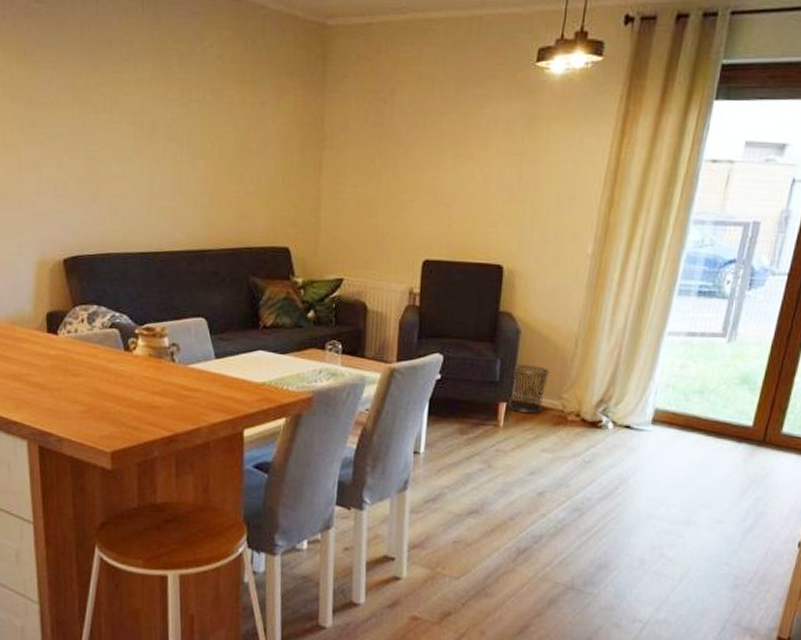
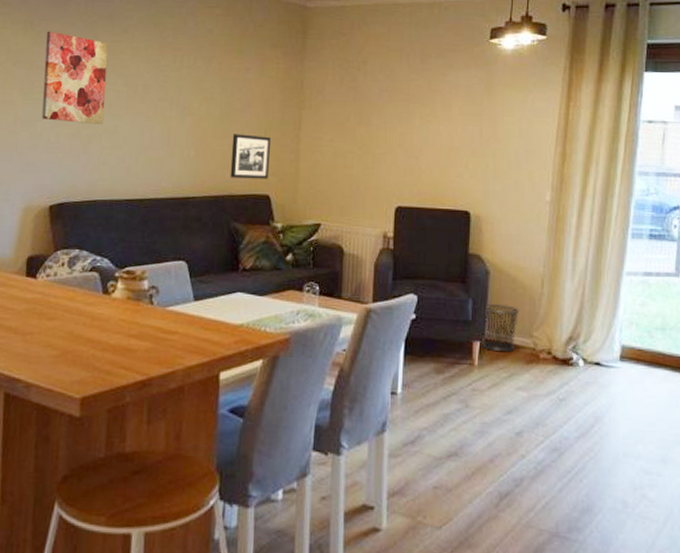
wall art: none [42,60,111,170] -> present [41,31,108,125]
picture frame: none [247,179,290,230] -> present [230,134,272,179]

